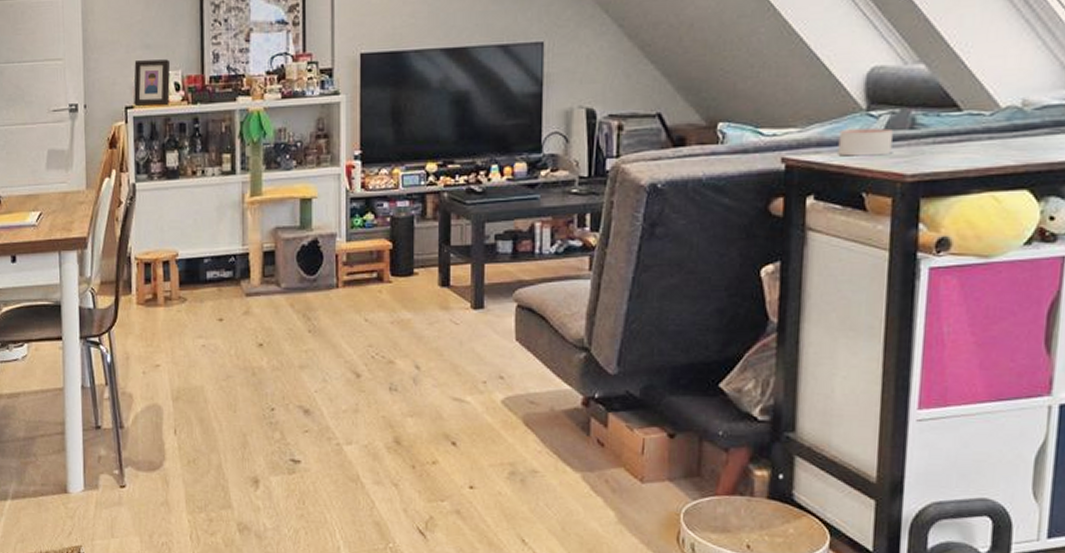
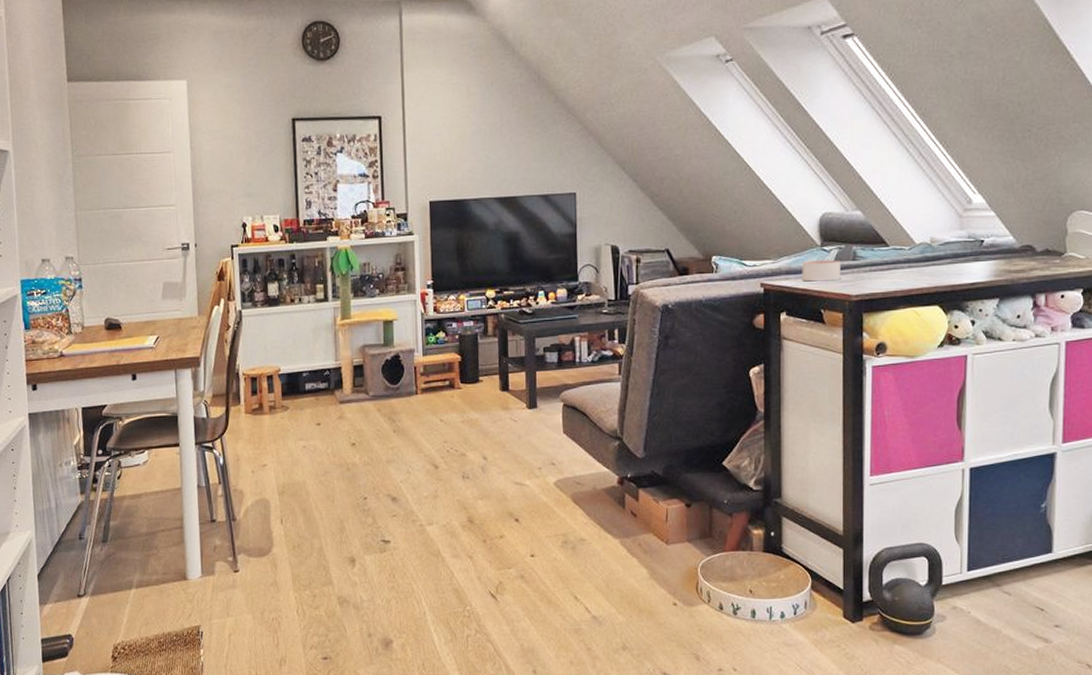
picture frame: present [133,59,171,107] -> none [238,205,270,246]

